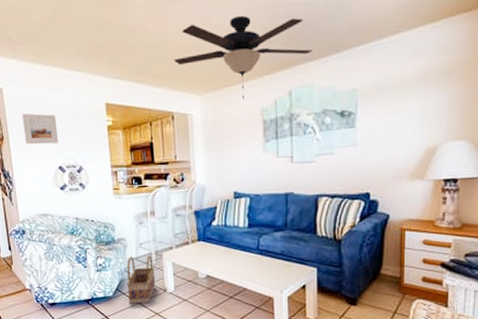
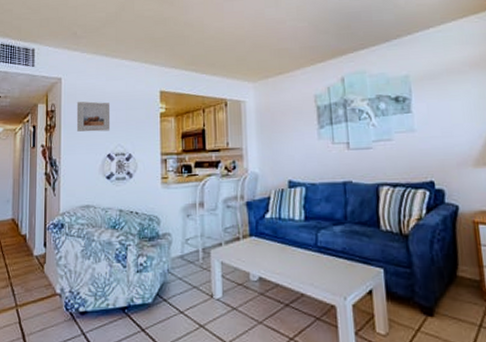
basket: present [126,255,156,304] -> none [169,253,202,313]
ceiling fan: present [173,15,312,100] -> none [228,10,362,86]

